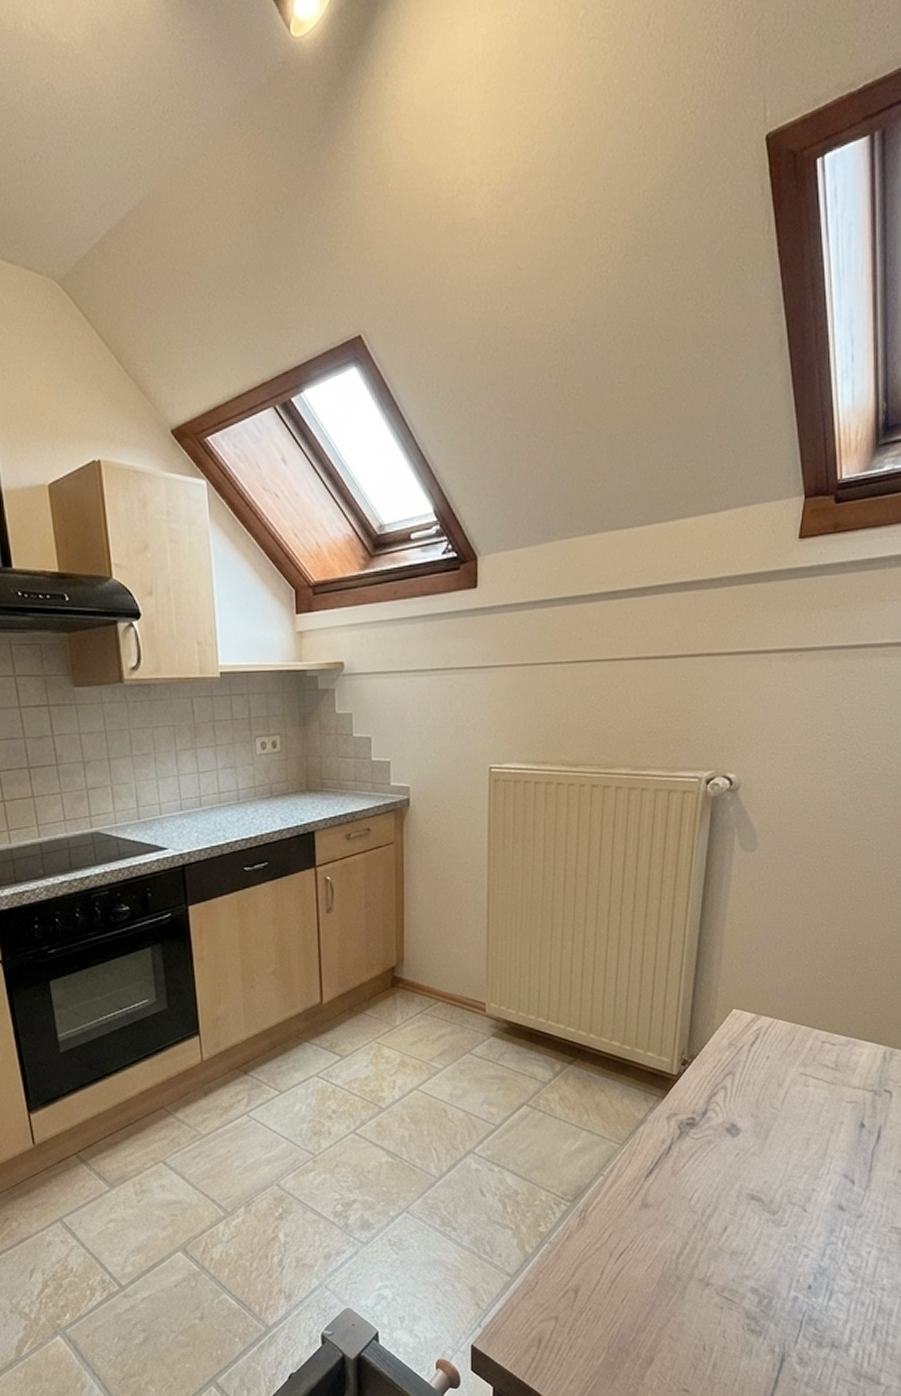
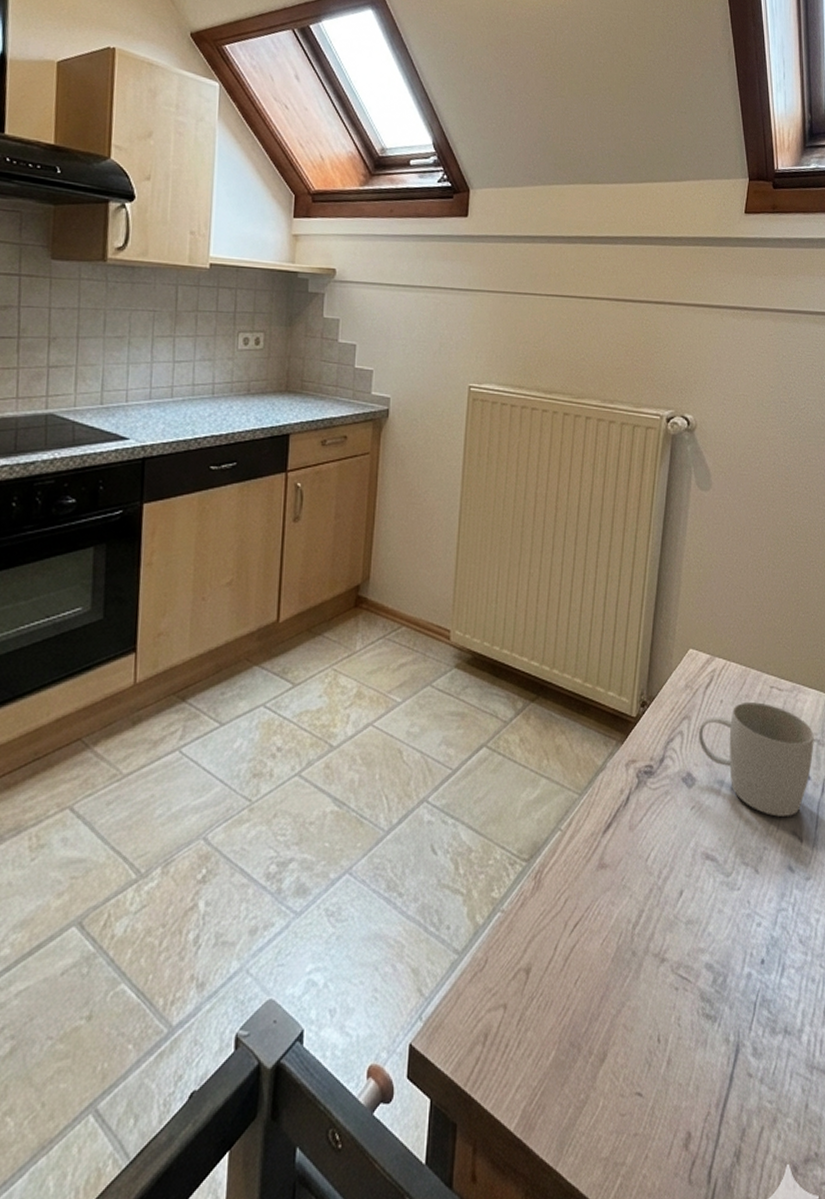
mug: none [742,1057,870,1162] -> present [698,702,814,817]

